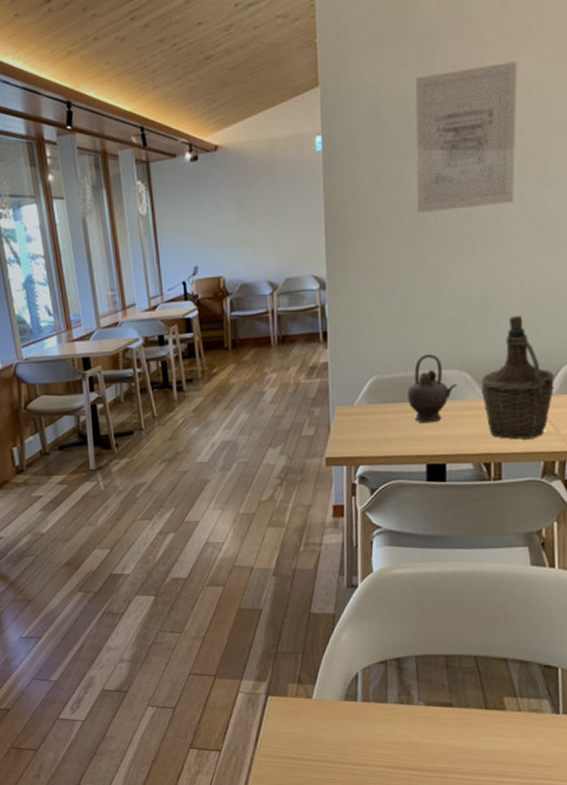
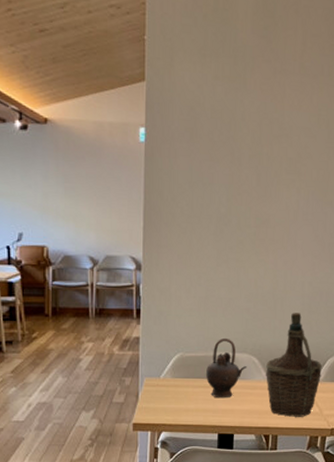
wall art: present [415,61,517,213] -> none [223,90,310,217]

